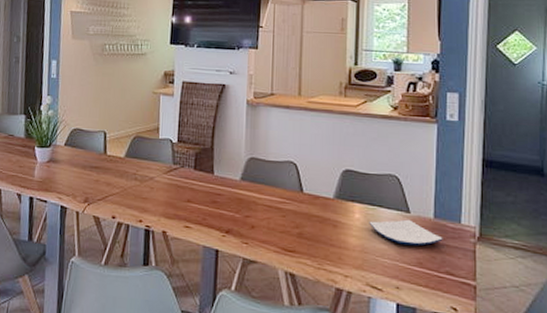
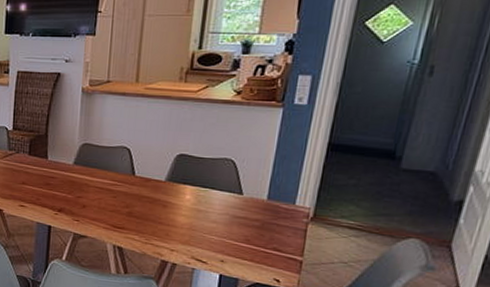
plate: present [369,219,443,246] -> none [199,200,275,225]

